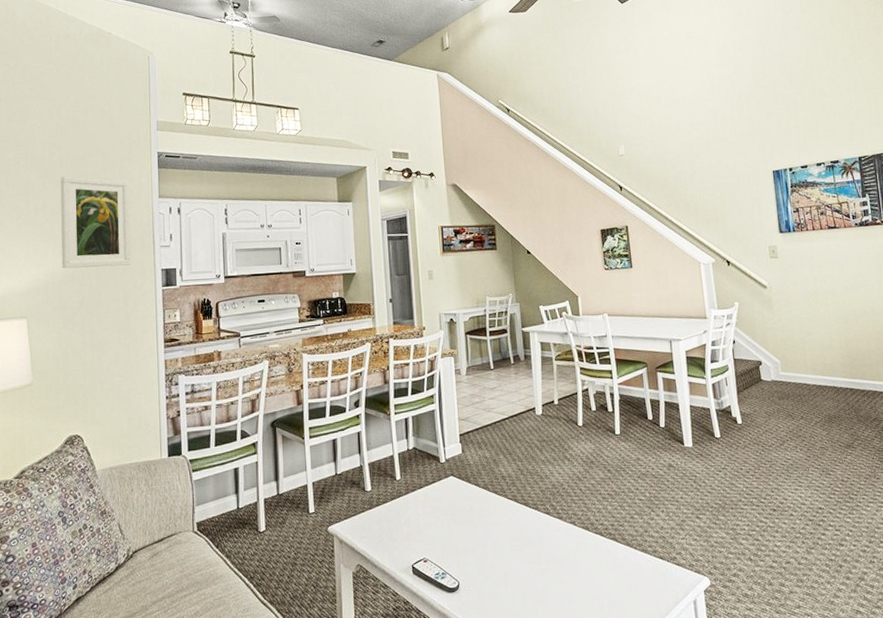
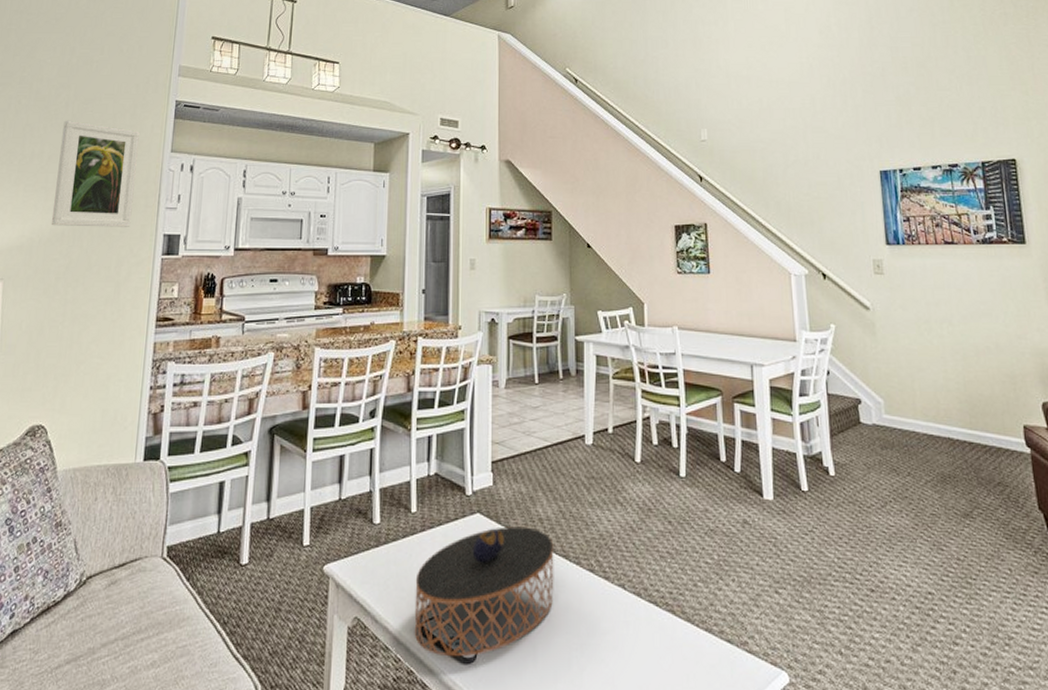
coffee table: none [404,483,518,588] -> present [414,526,554,656]

